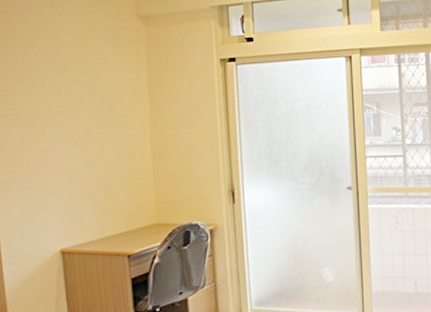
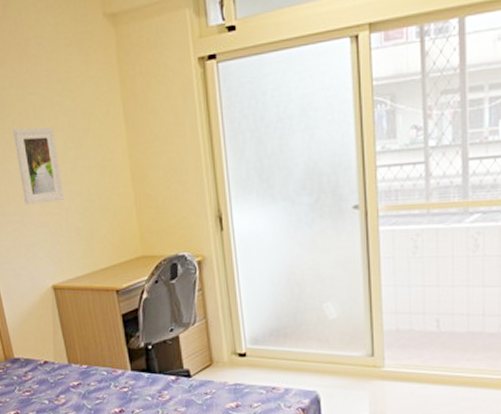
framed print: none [35,103,83,172] -> present [12,127,65,205]

